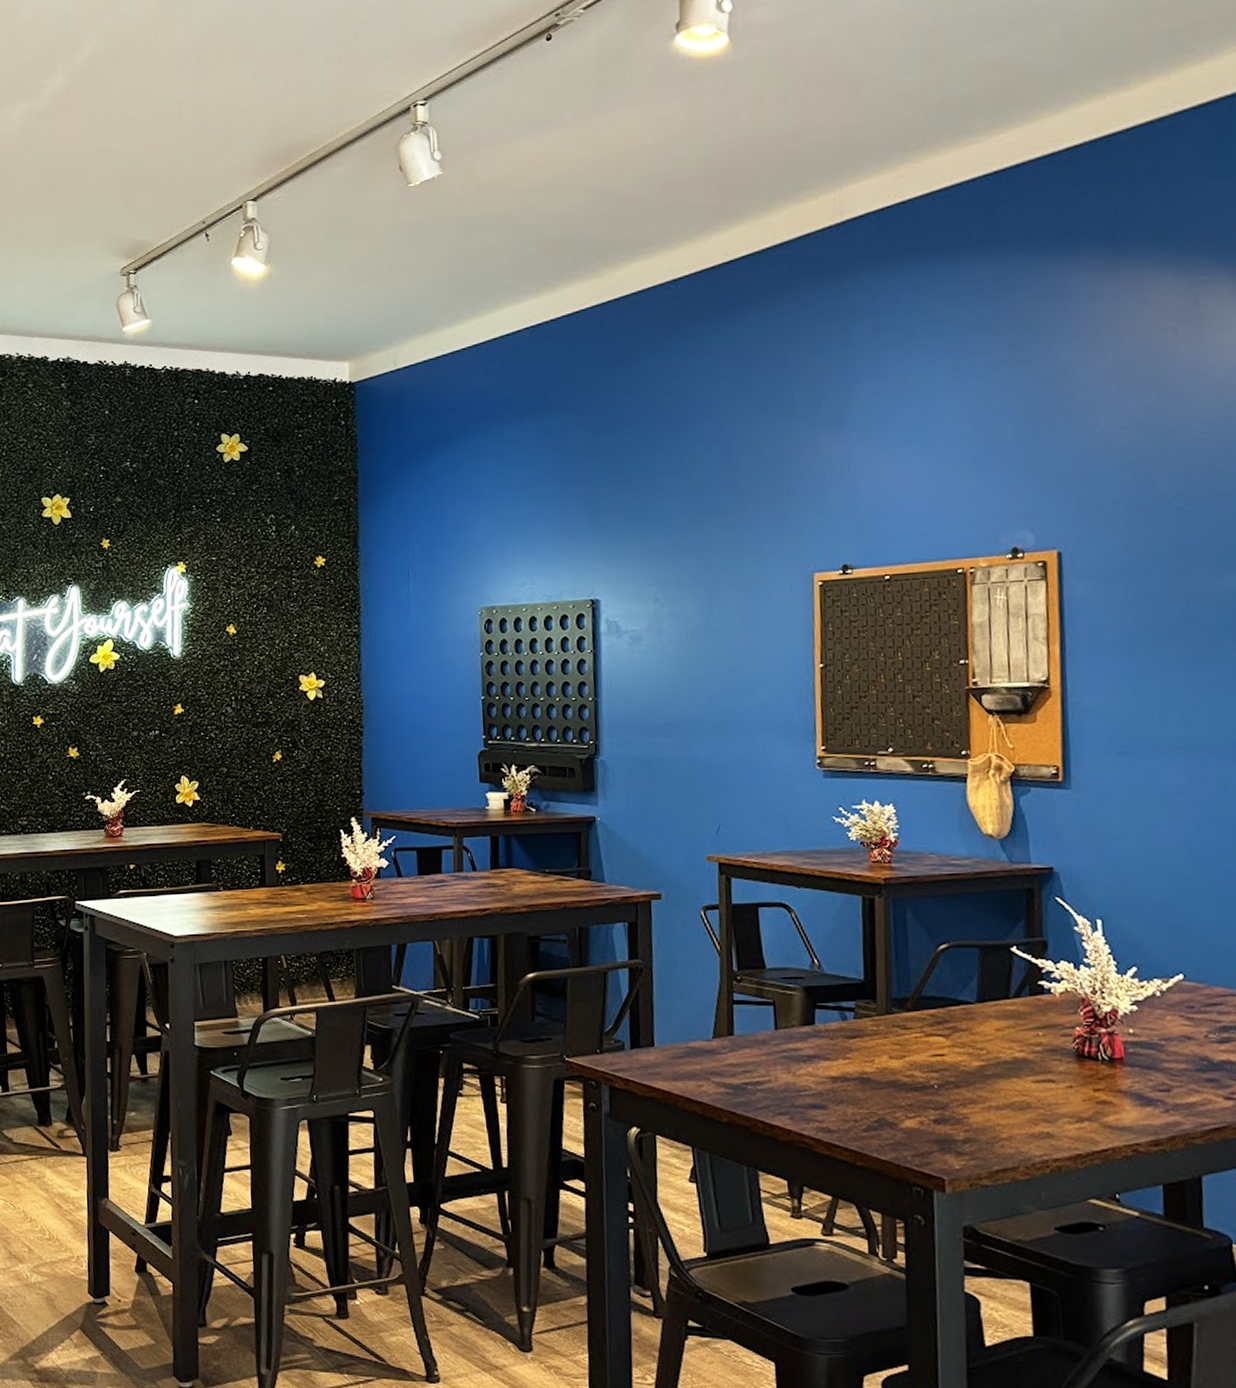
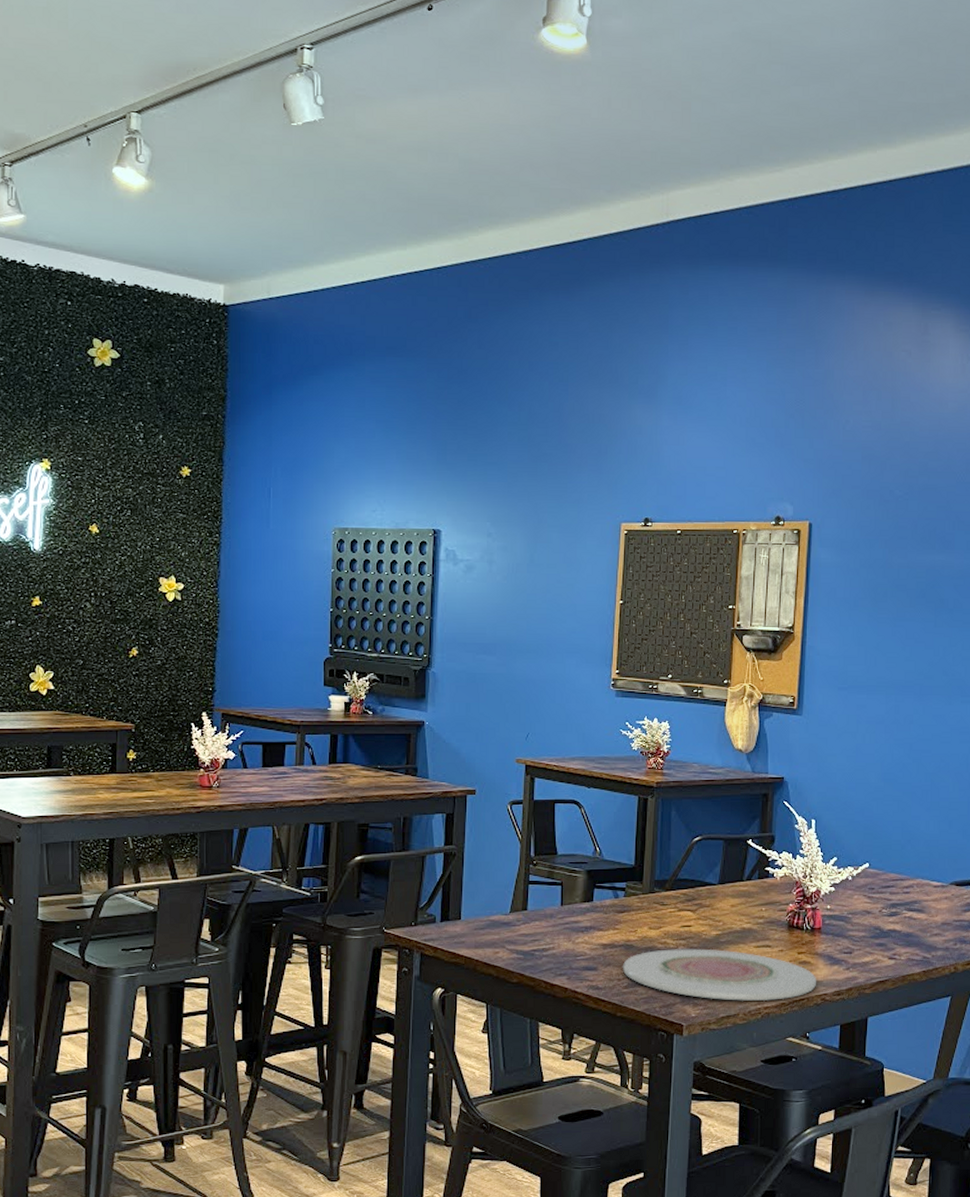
plate: none [858,1083,1123,1152] -> present [622,949,816,1002]

